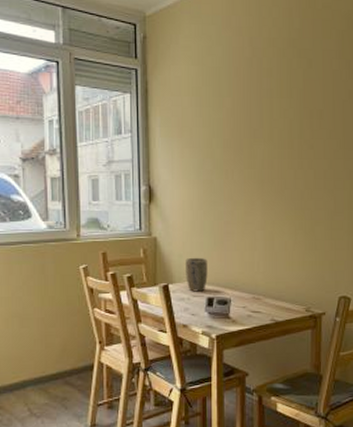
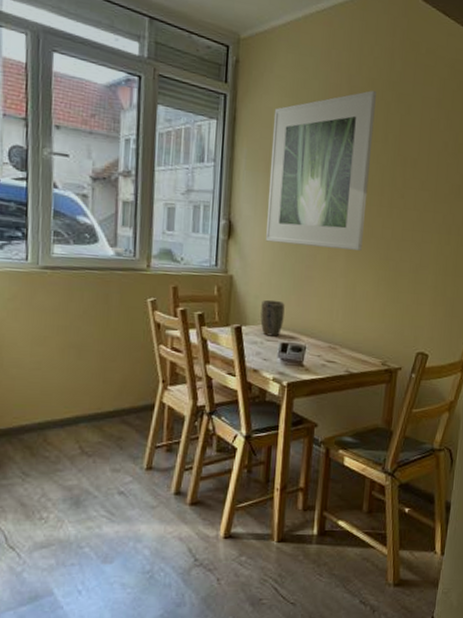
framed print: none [182,49,278,204] -> present [265,90,376,252]

